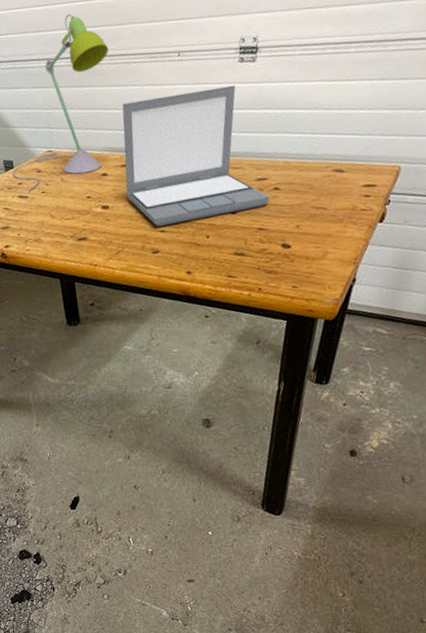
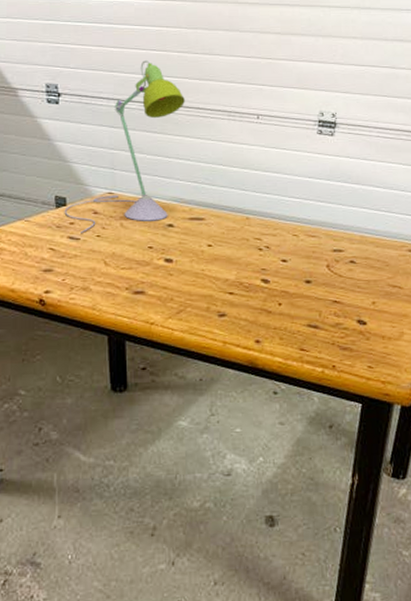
laptop: present [122,85,270,227] -> none [193,154,346,288]

